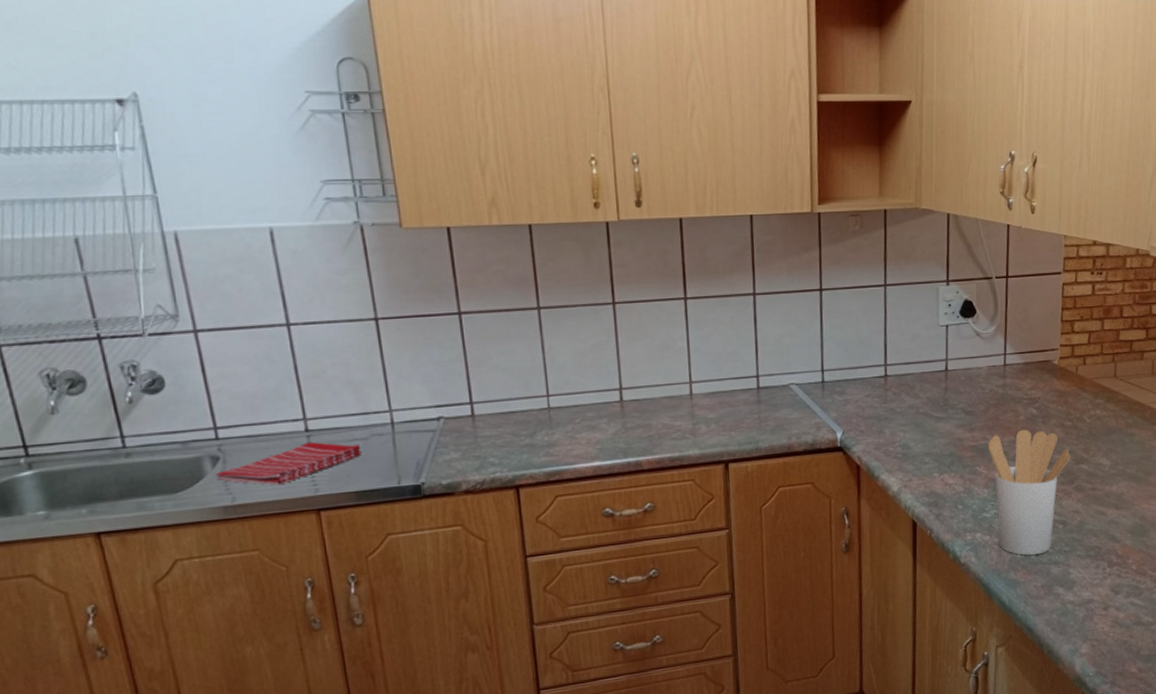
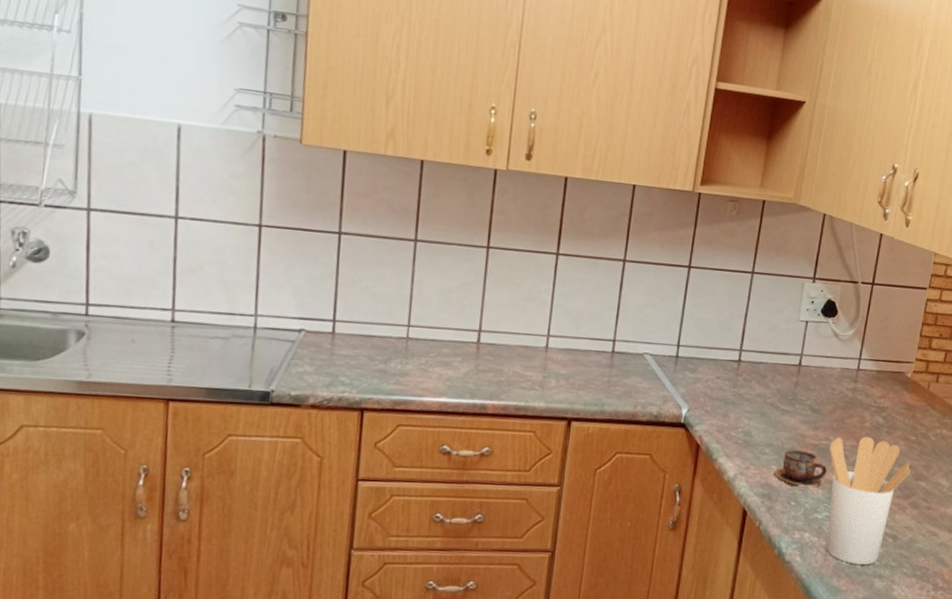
dish towel: present [215,442,362,486] -> none [77,333,221,370]
cup: none [936,454,990,491] -> present [773,450,828,488]

